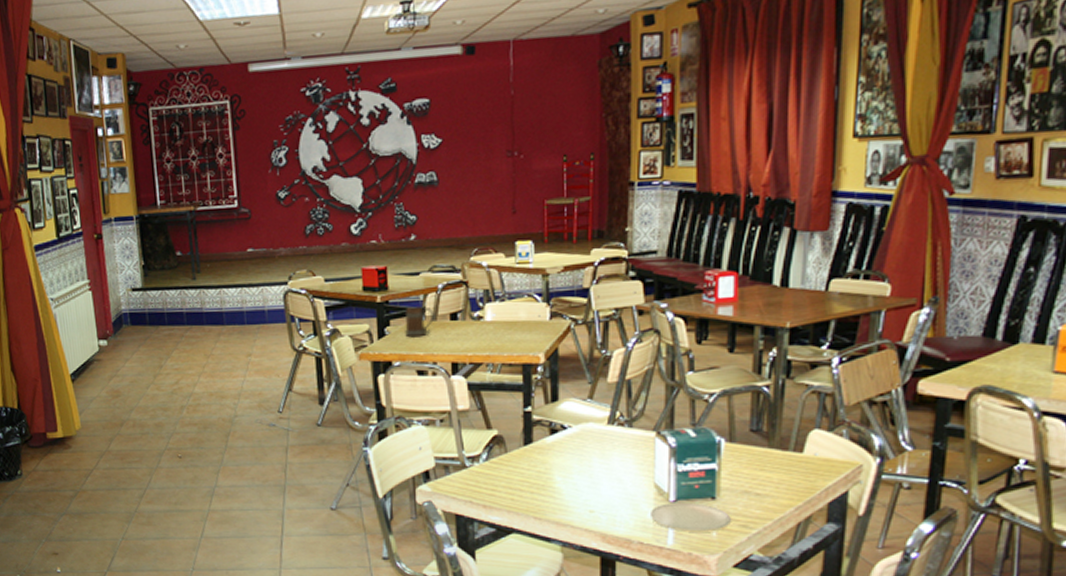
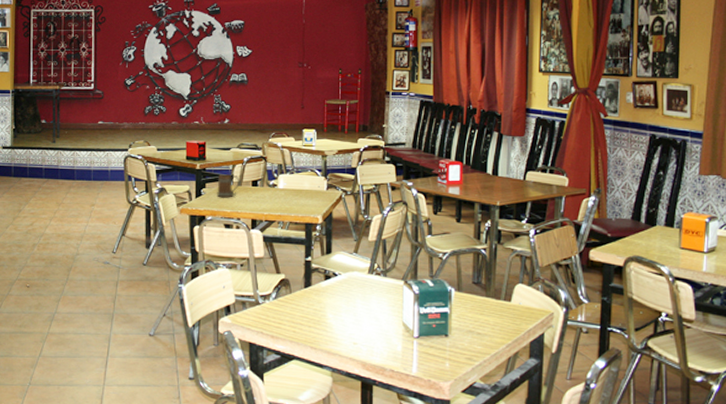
plate: present [651,502,732,532] -> none [400,338,461,363]

